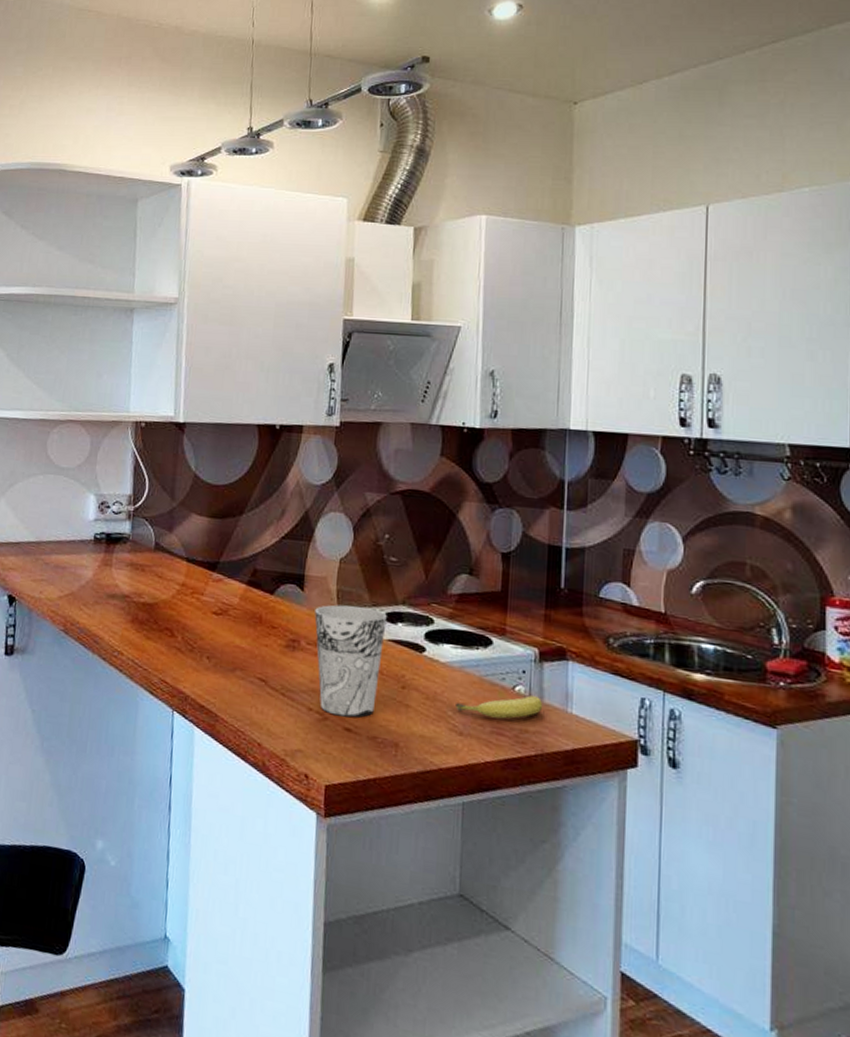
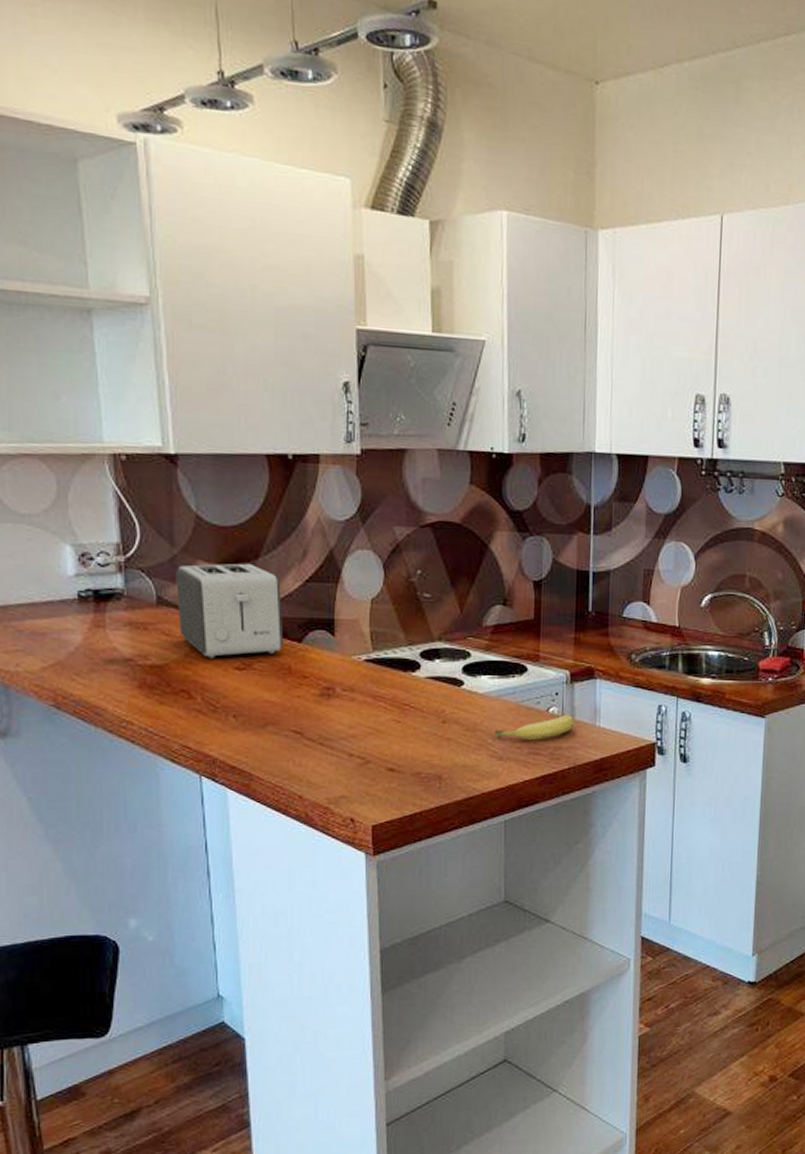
toaster: none [170,517,260,603] -> present [176,563,283,659]
cup: present [314,604,387,718] -> none [348,647,424,758]

